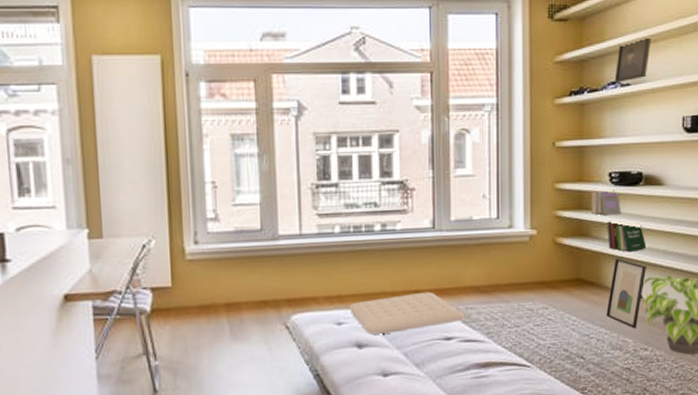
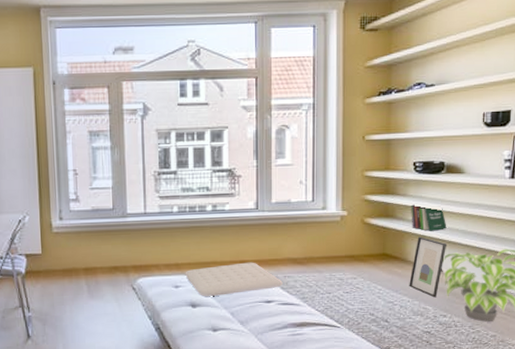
books: present [592,190,622,216] -> none [397,177,424,200]
picture frame: present [614,39,651,83] -> none [420,44,455,84]

